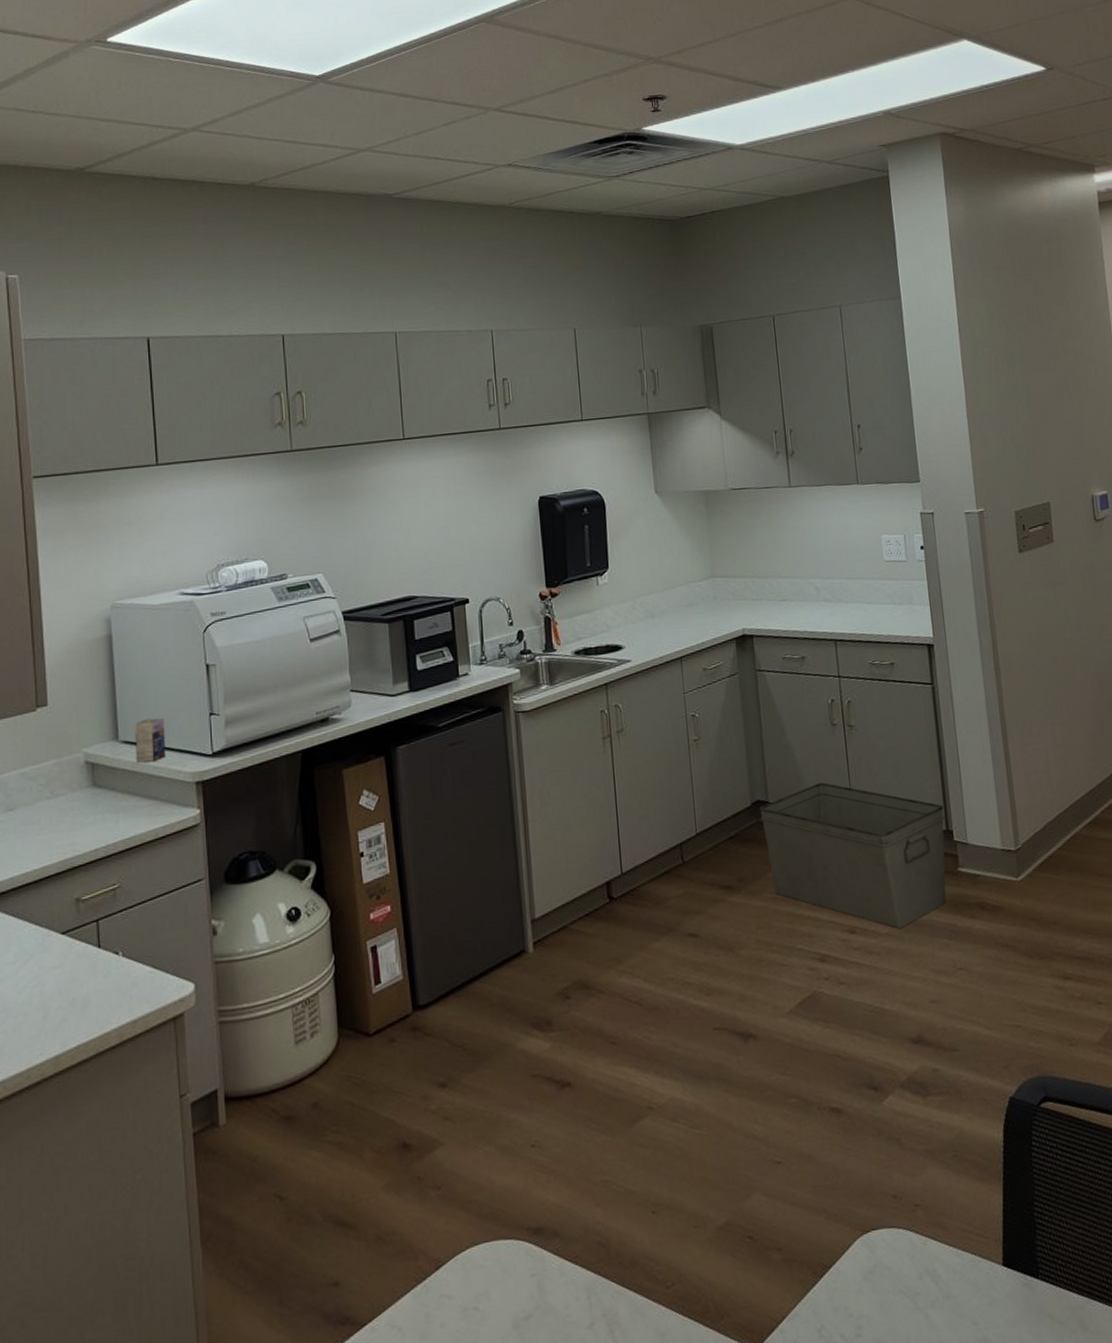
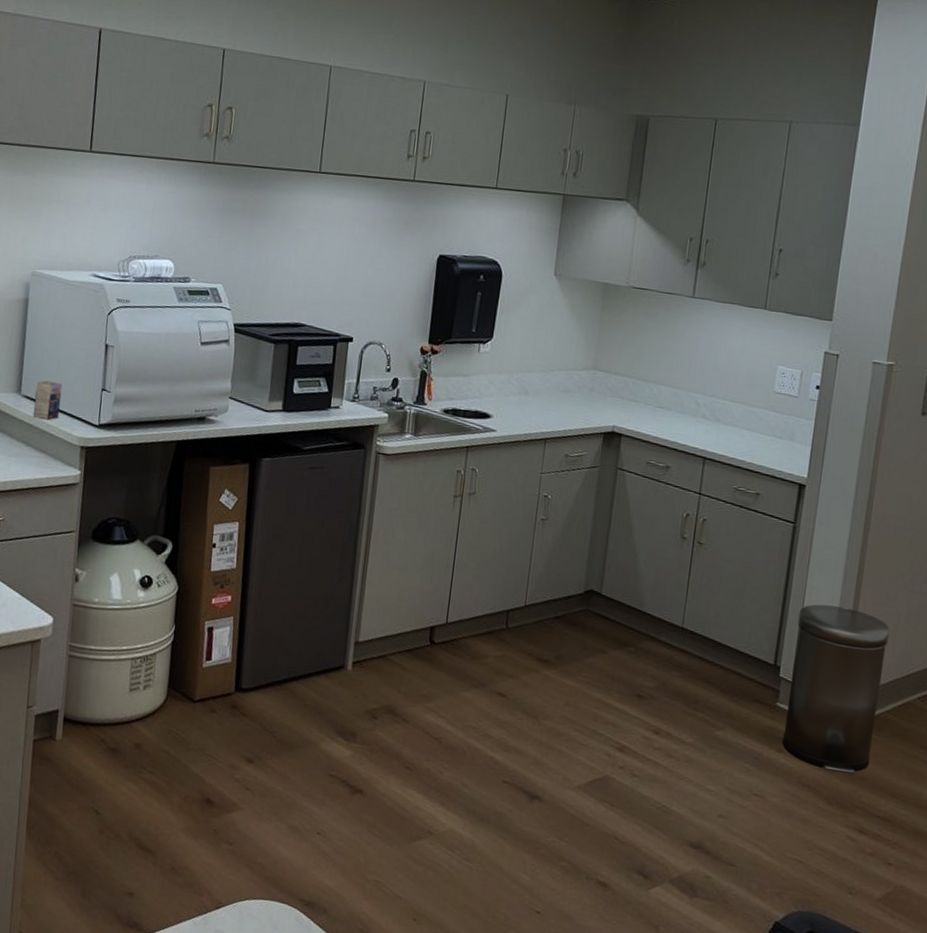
storage bin: present [759,783,947,928] -> none [589,589,777,742]
pedal bin: none [957,754,1056,925] -> present [782,604,890,775]

